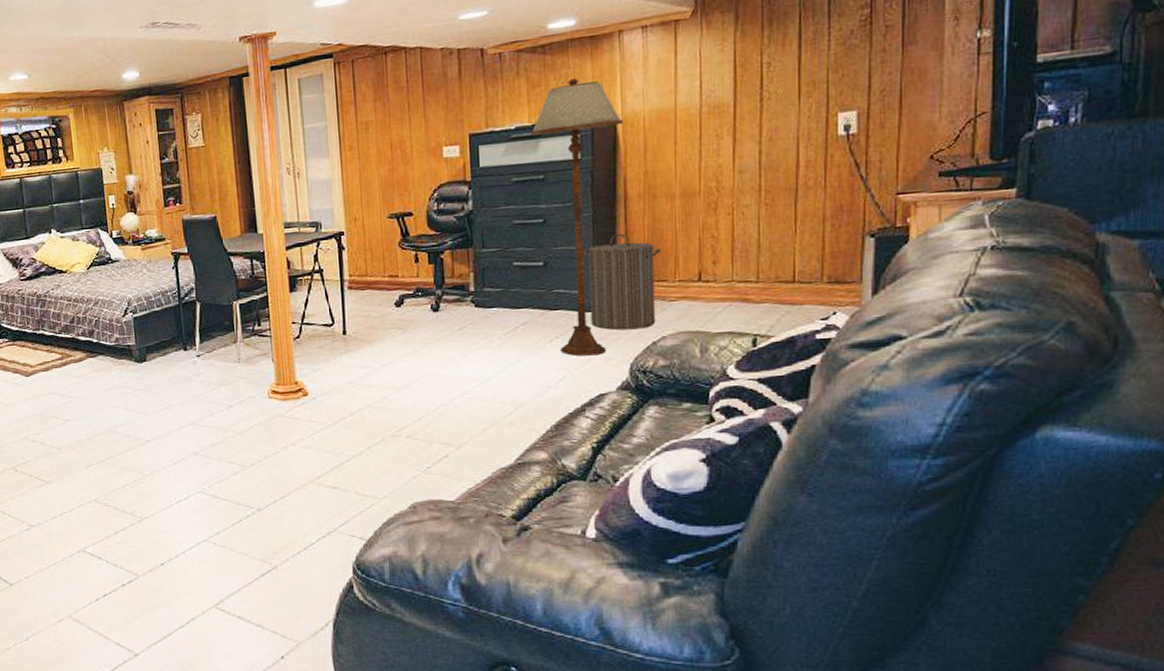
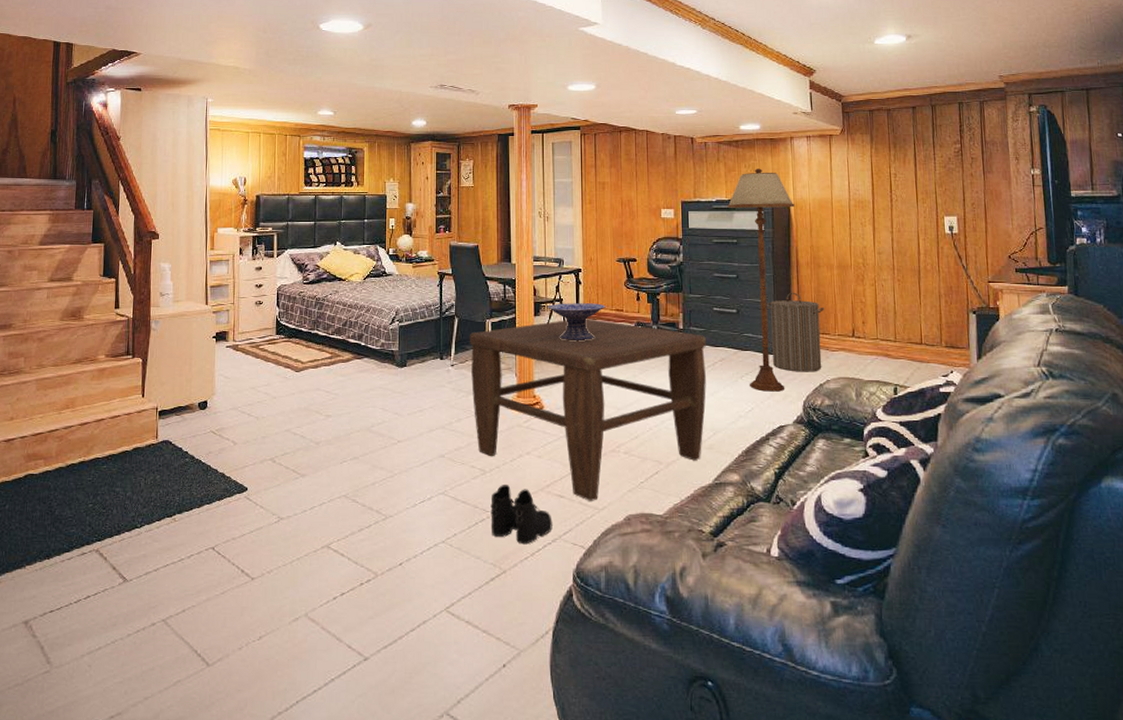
coffee table: none [214,289,505,492] -> present [469,319,706,502]
boots: none [254,479,327,539] -> present [490,485,553,545]
decorative bowl: none [304,270,376,317] -> present [547,303,606,340]

